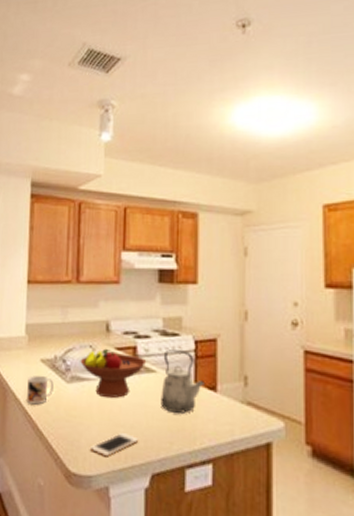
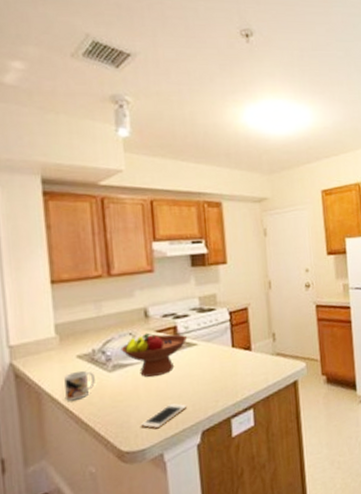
kettle: present [160,349,206,414] -> none [202,322,242,376]

